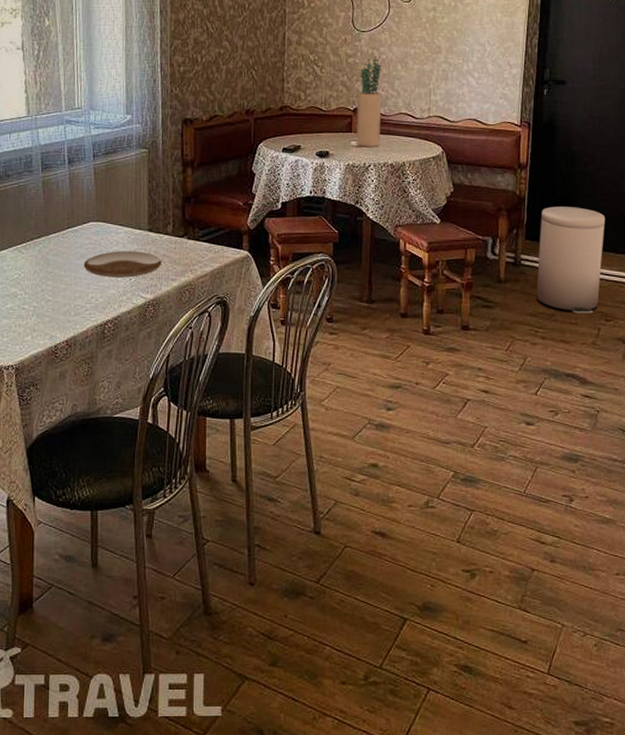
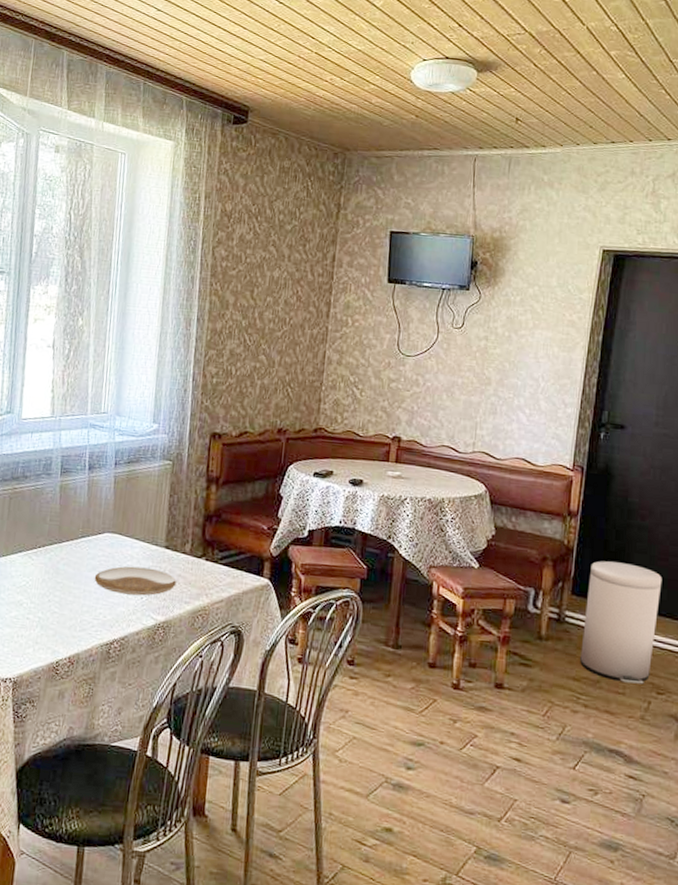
vase: present [357,56,382,148] -> none [393,382,426,481]

